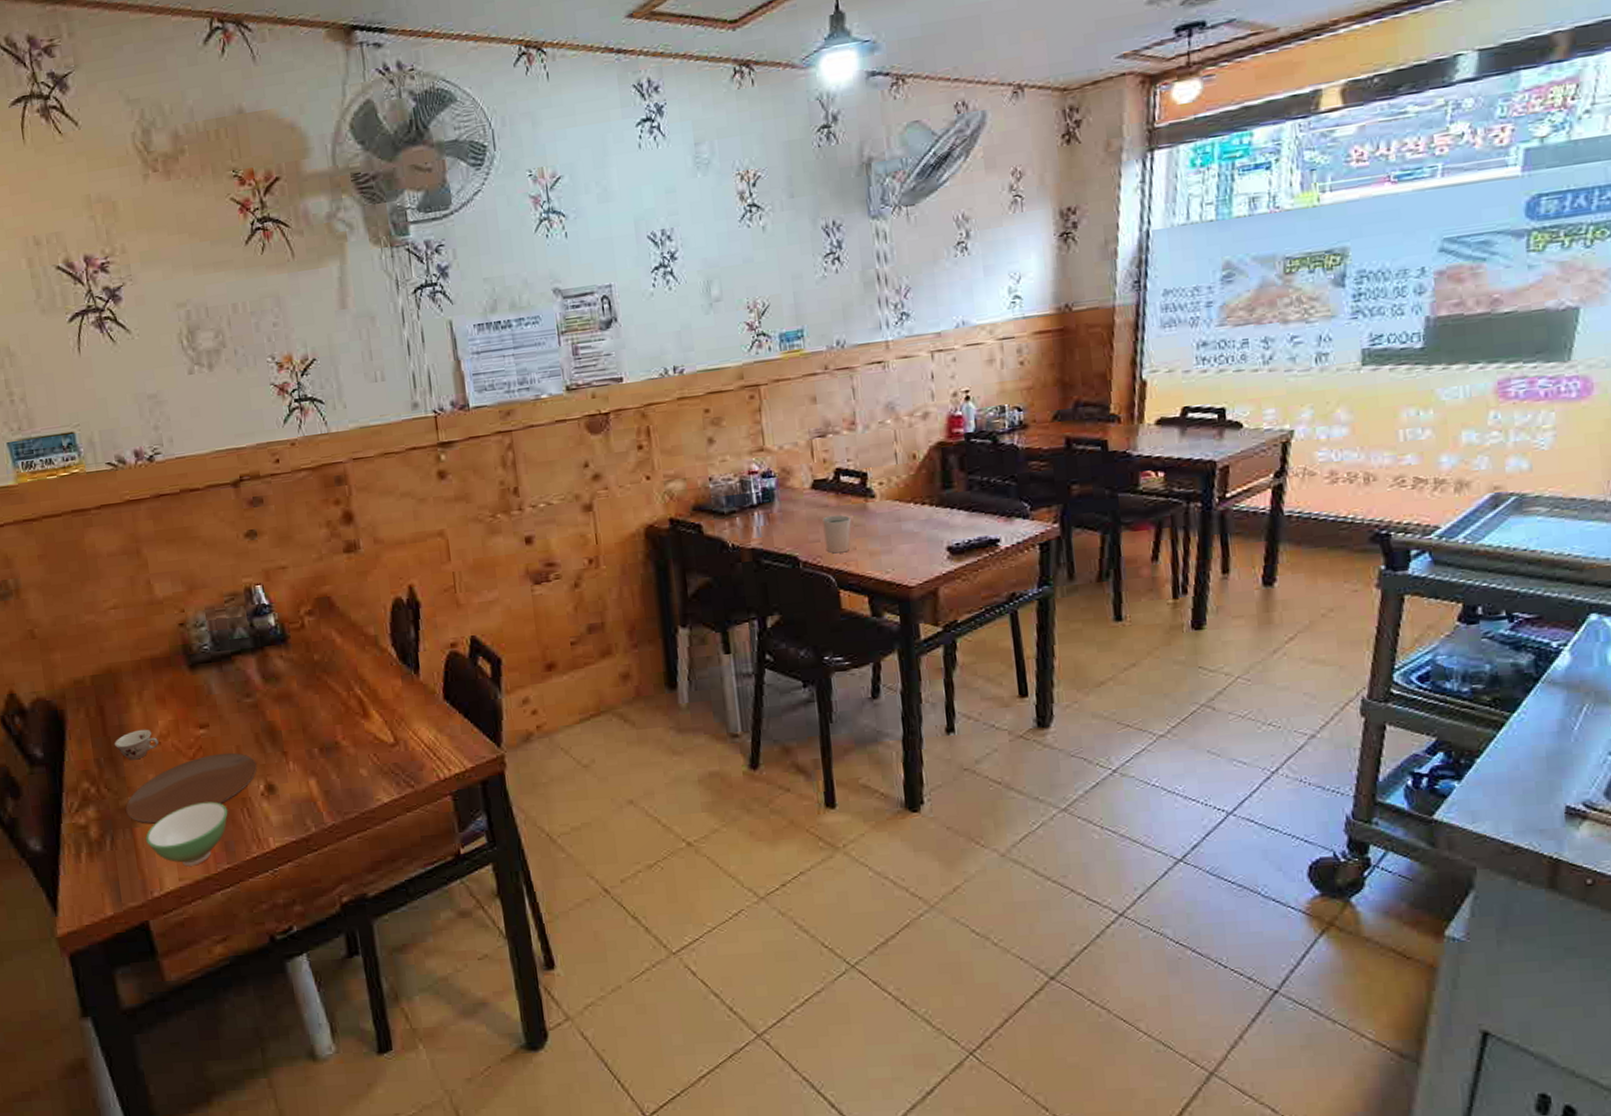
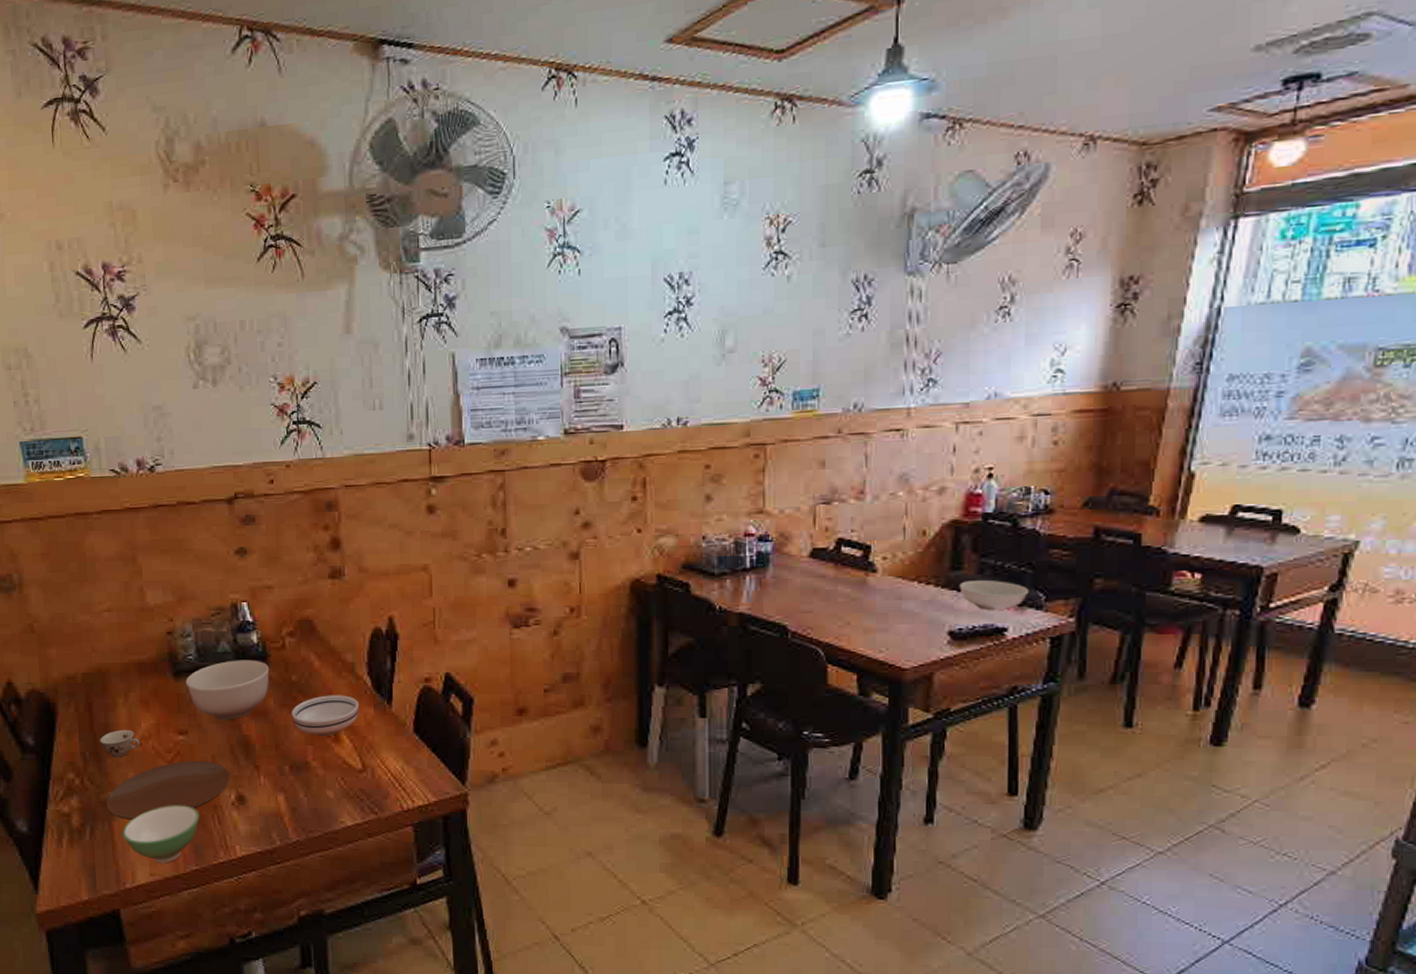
bowl: none [202,643,291,709] -> present [186,660,270,720]
bowl: none [316,669,387,714] -> present [291,695,360,737]
cup: present [822,515,852,554] -> none [818,586,849,627]
bowl: none [951,495,1015,525] -> present [959,579,1030,611]

